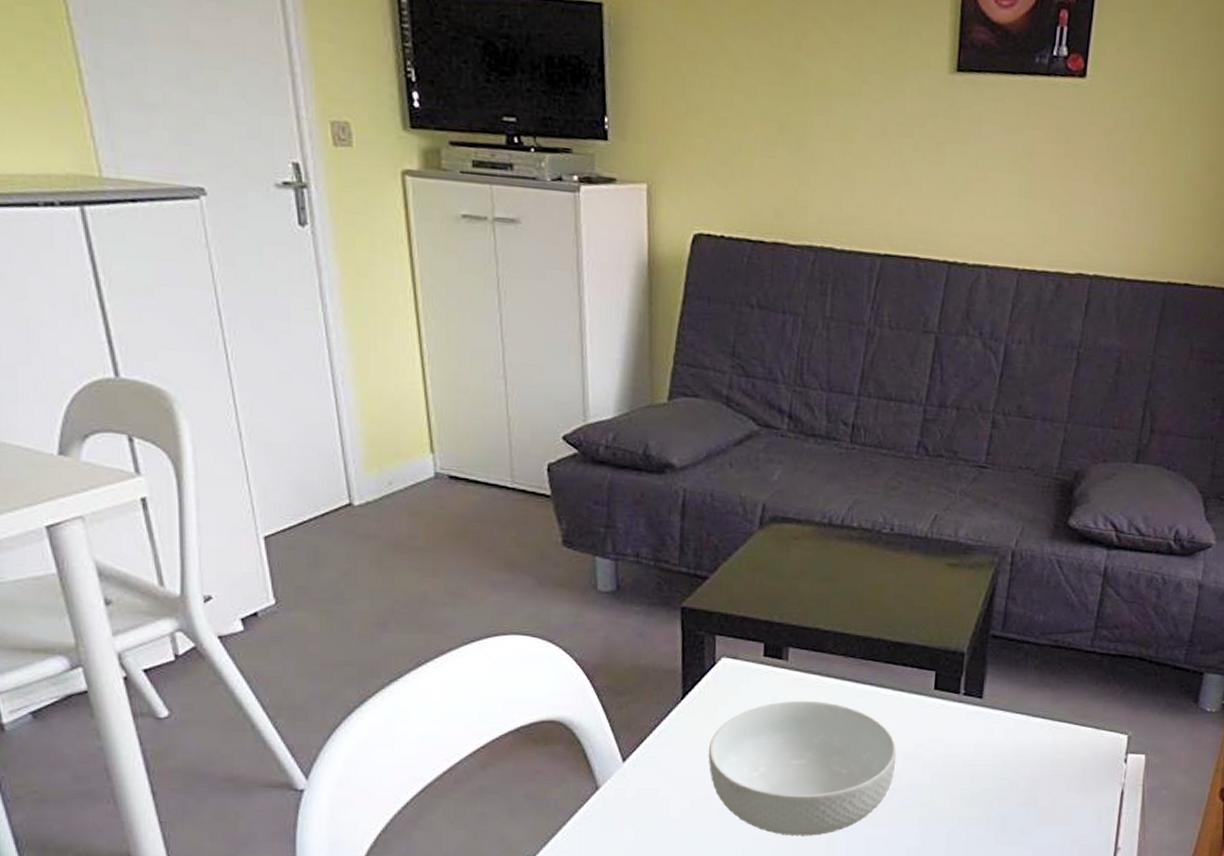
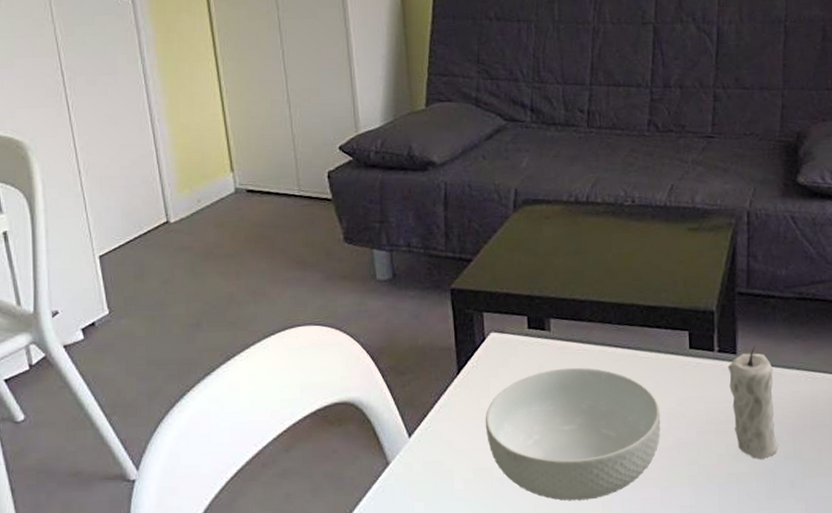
candle: none [971,691,1018,806] -> present [727,345,780,460]

